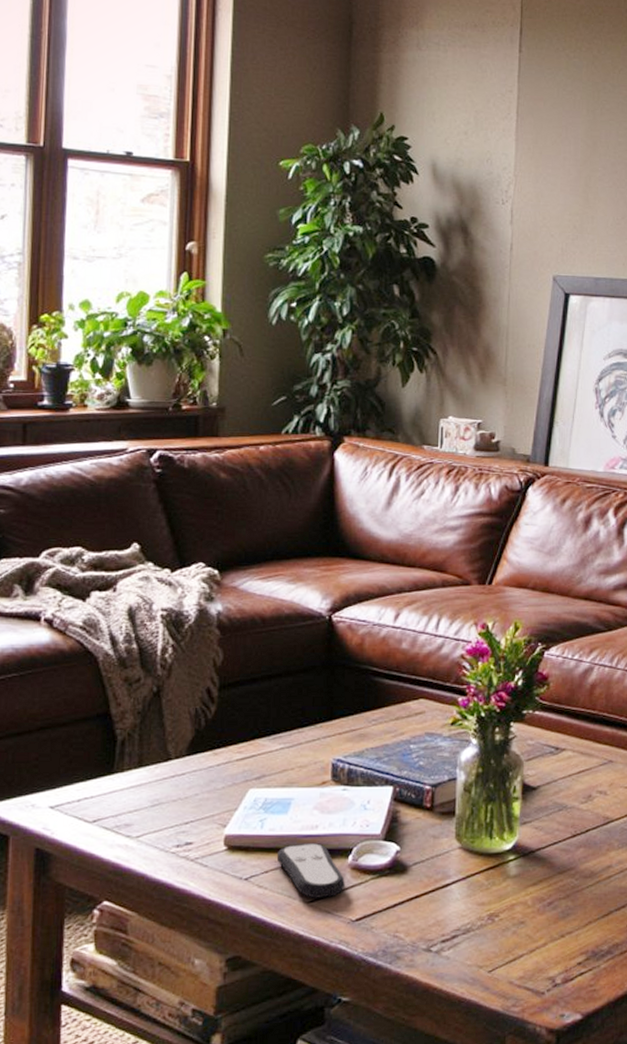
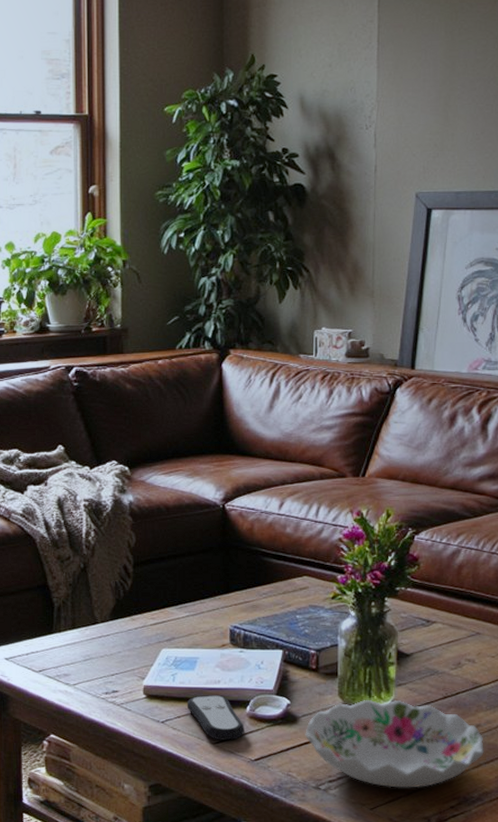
decorative bowl: none [416,841,615,945] -> present [305,699,484,788]

